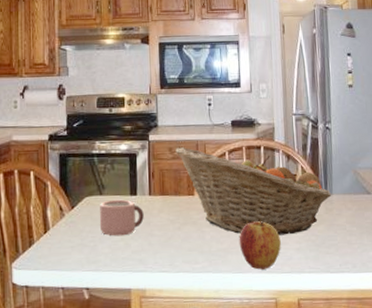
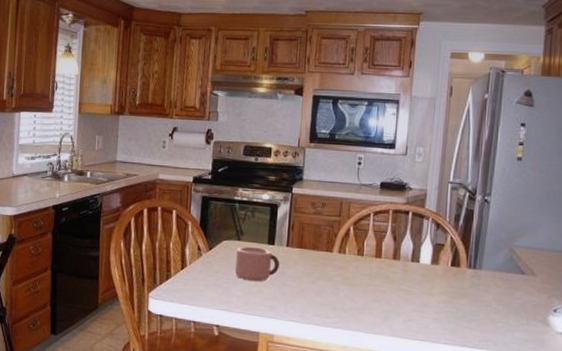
fruit basket: present [175,147,332,236] -> none [318,203,481,304]
apple: present [239,221,281,270] -> none [373,285,418,334]

